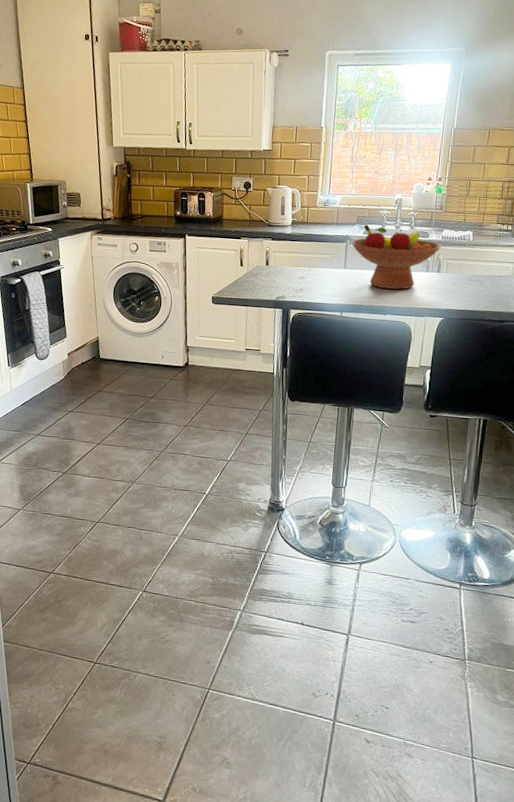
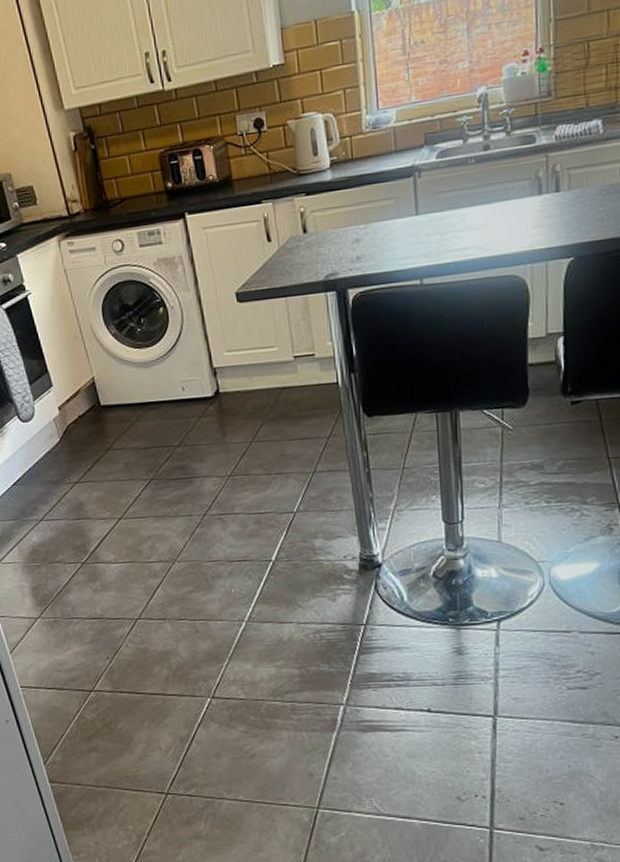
fruit bowl: present [351,224,442,290] -> none [420,137,557,233]

